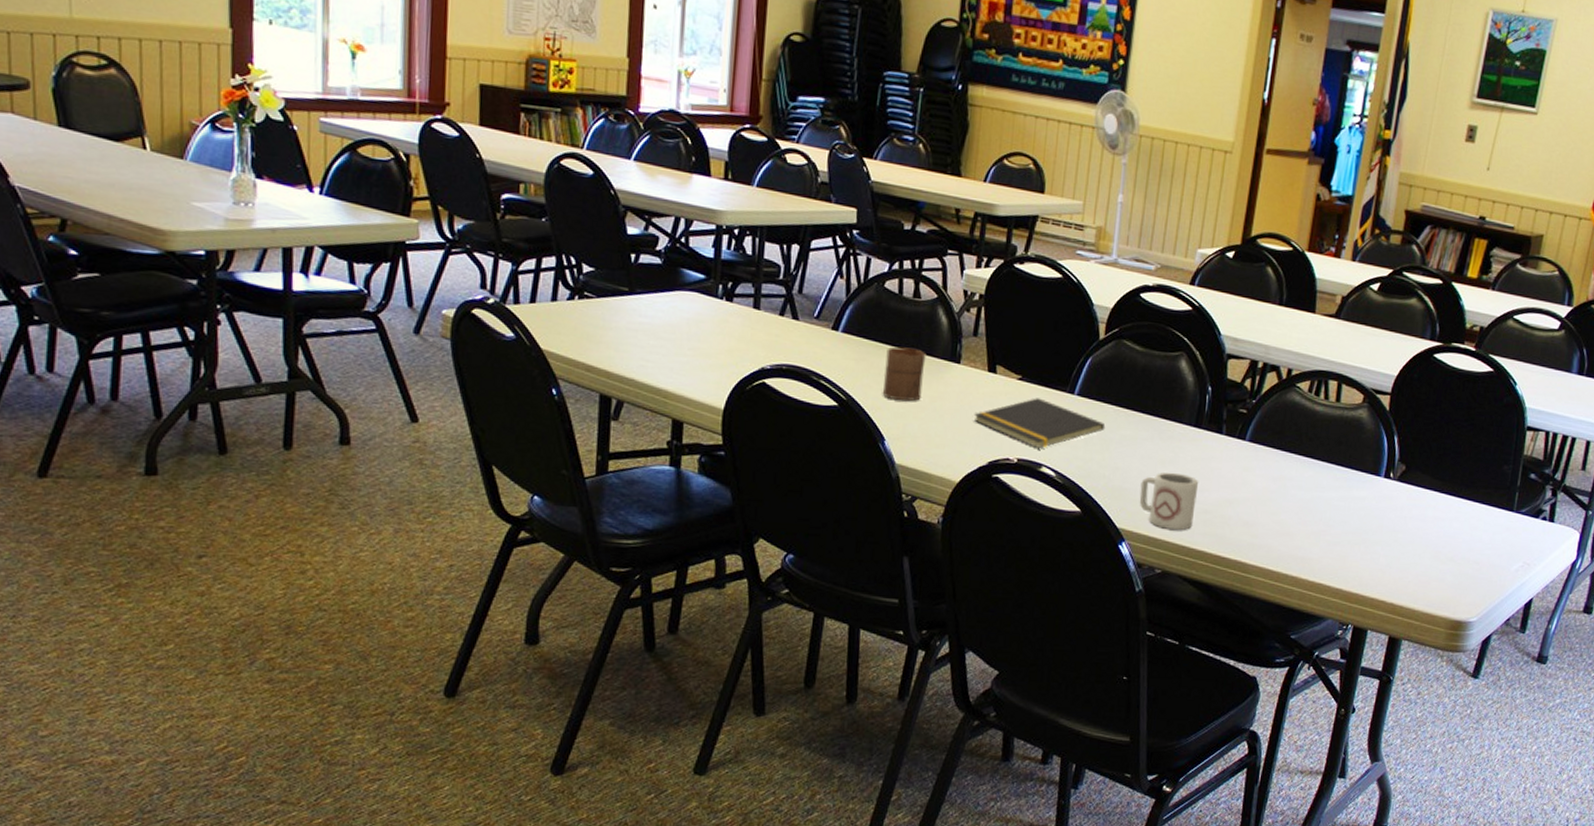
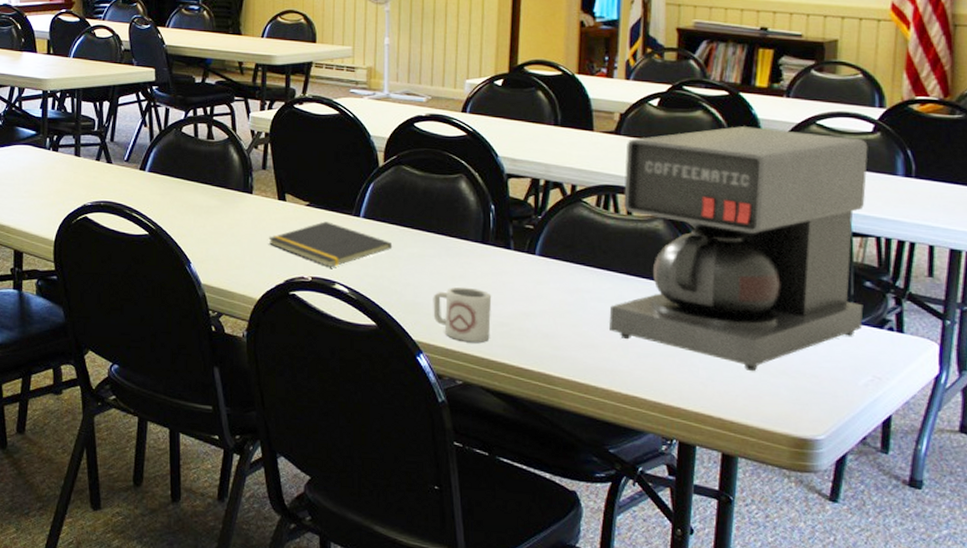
cup: present [883,347,926,402] -> none [187,182,222,229]
coffee maker: none [1306,316,1553,559] -> present [609,126,868,372]

